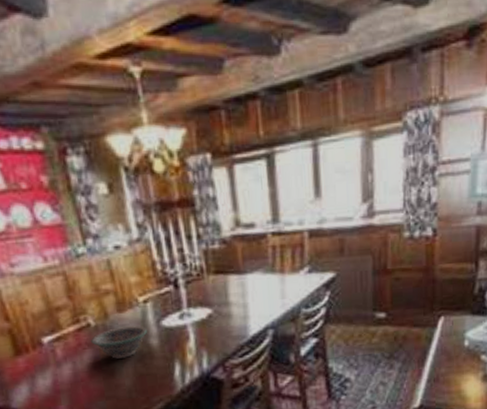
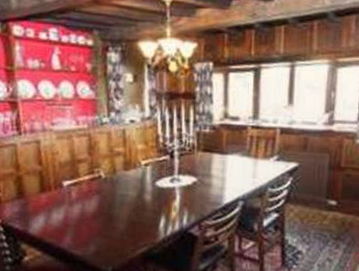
decorative bowl: present [91,325,148,359] -> none [99,182,145,207]

